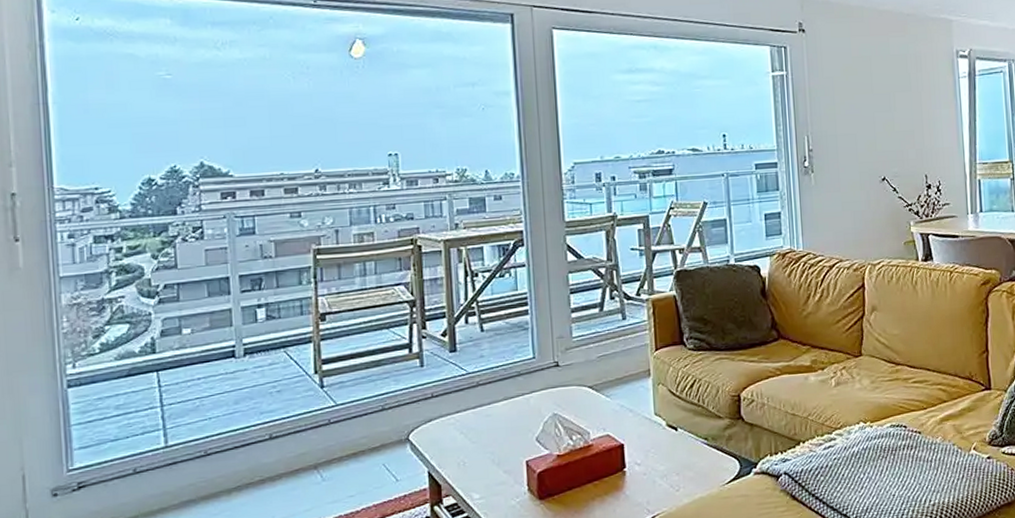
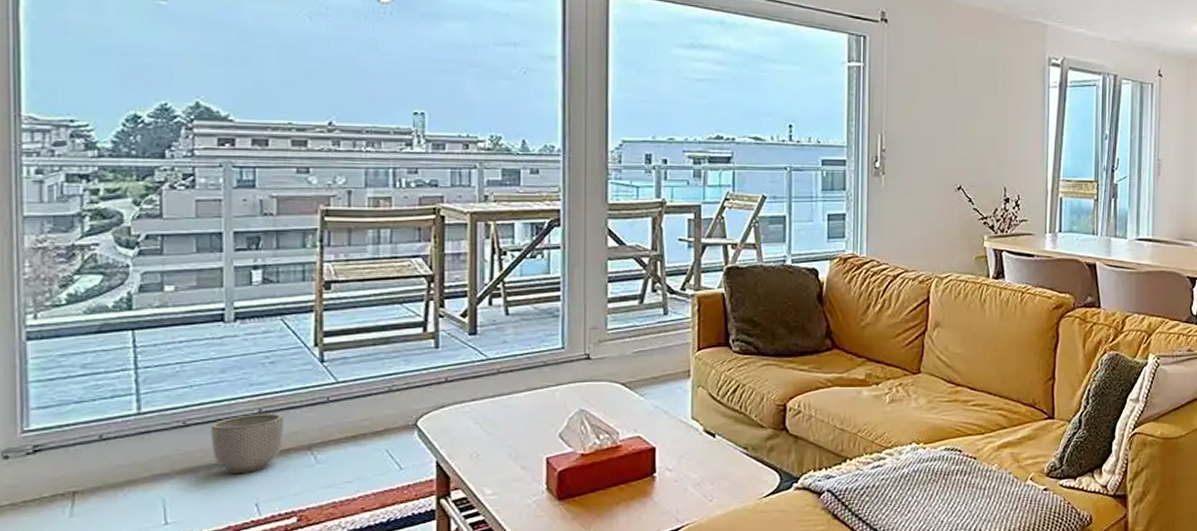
planter: none [228,437,292,496] -> present [210,413,283,474]

